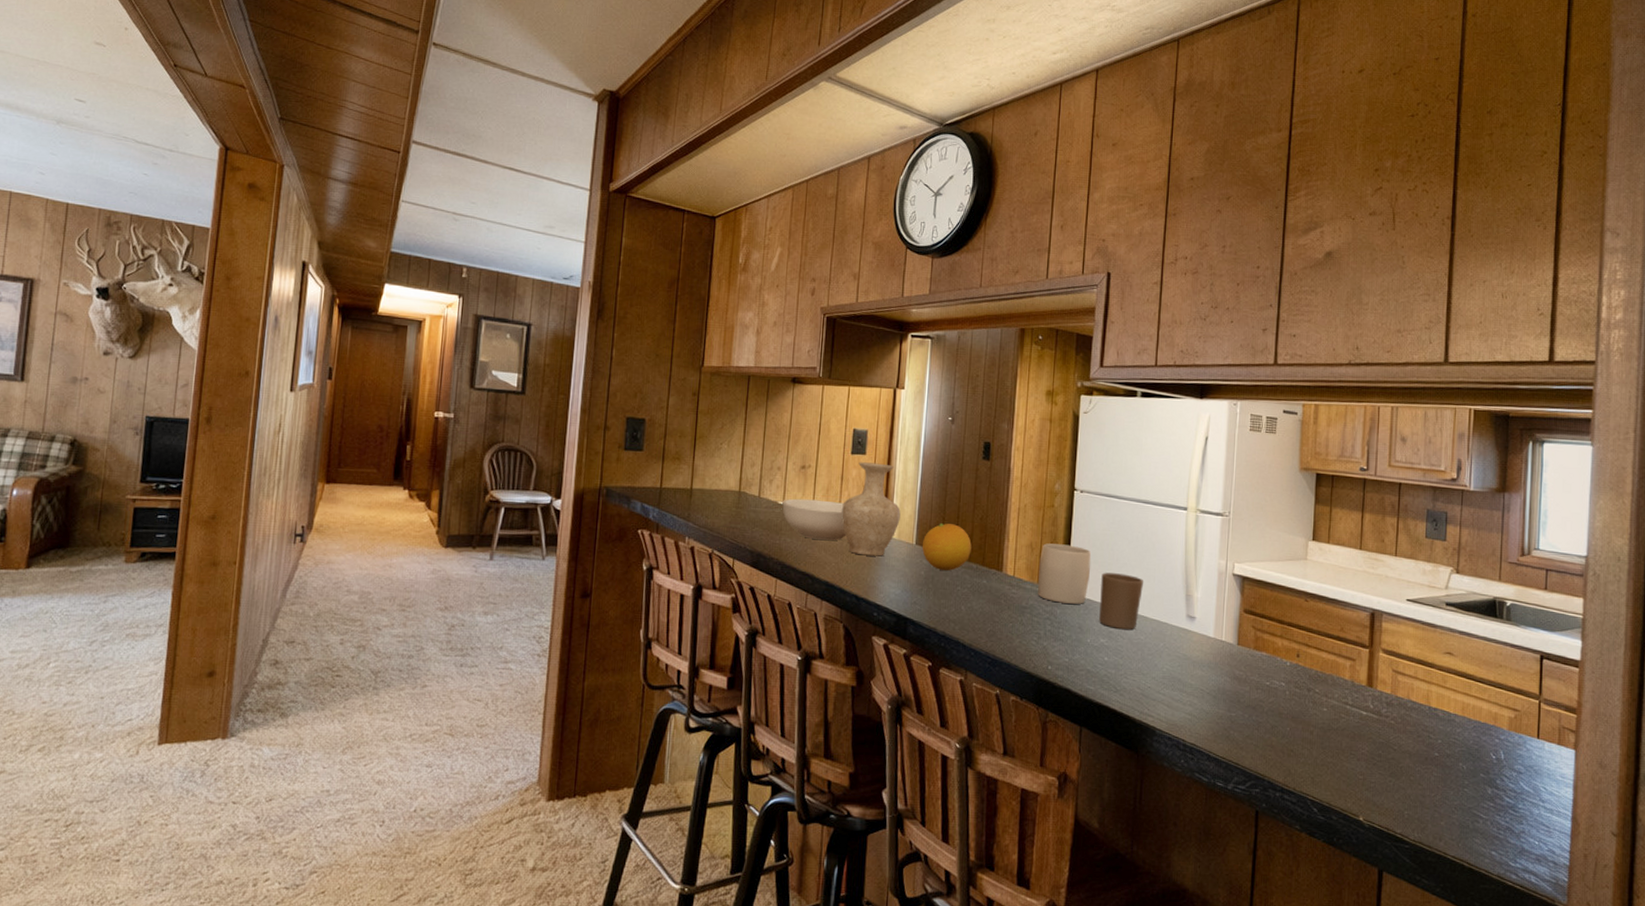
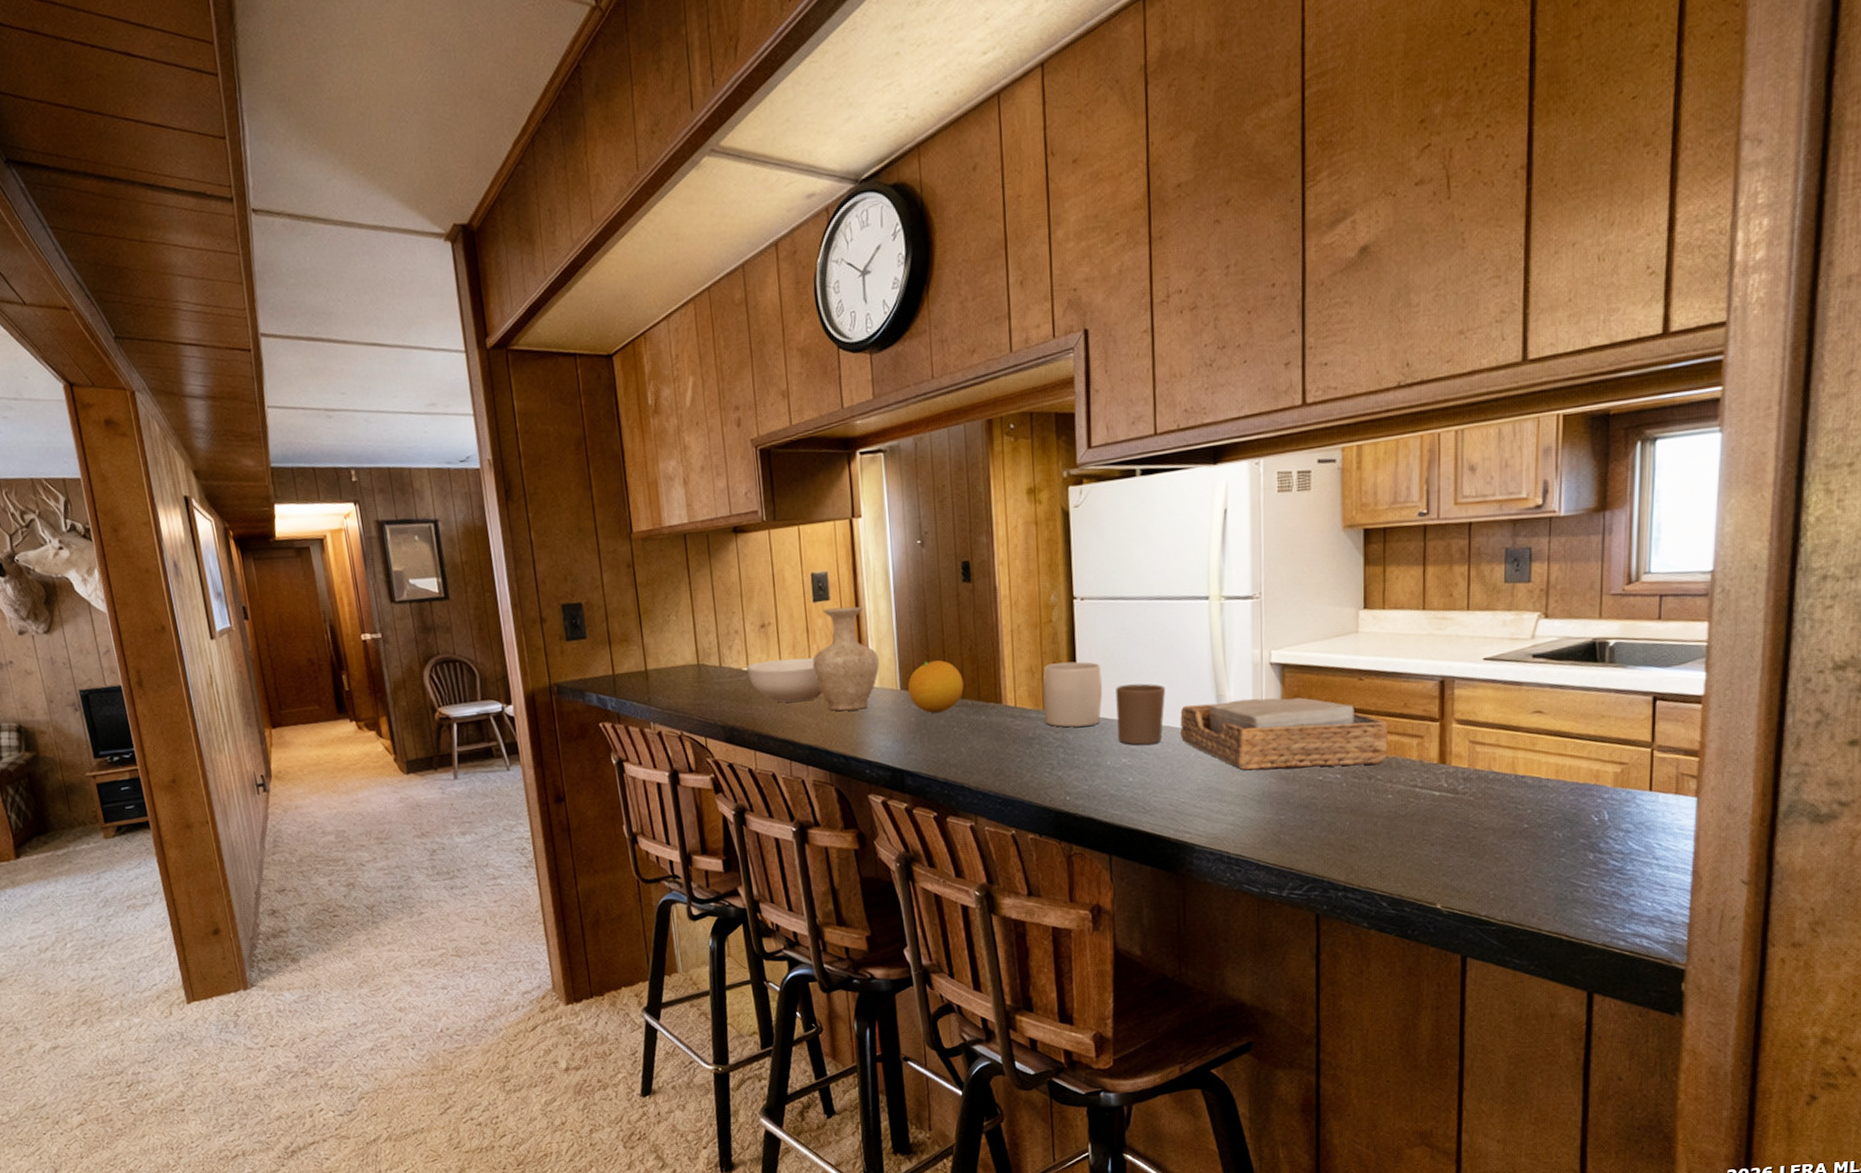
napkin holder: none [1152,599,1327,679] -> present [1179,697,1389,770]

